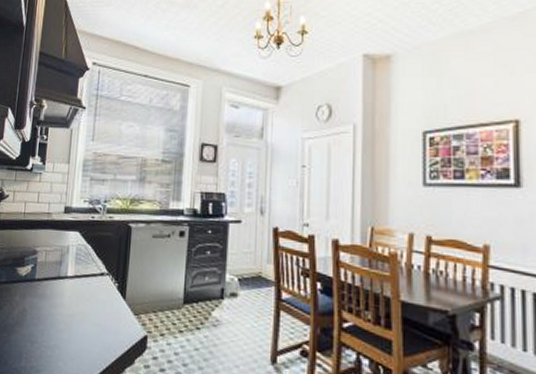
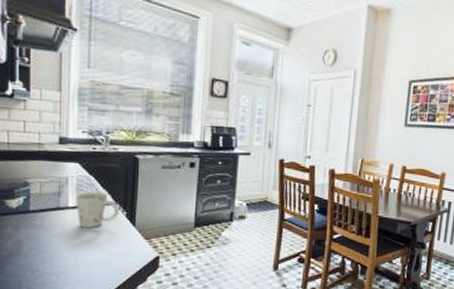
mug: none [74,261,112,300] -> present [76,192,119,229]

